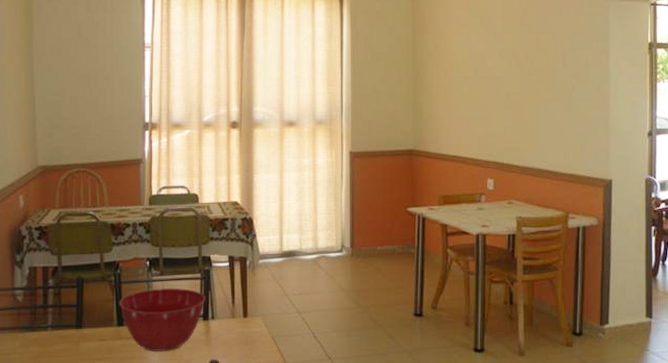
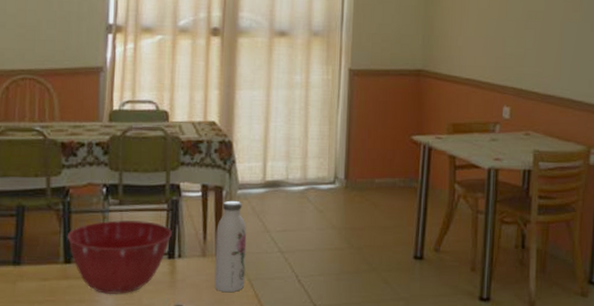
water bottle: none [243,269,269,349] -> present [214,200,247,293]

